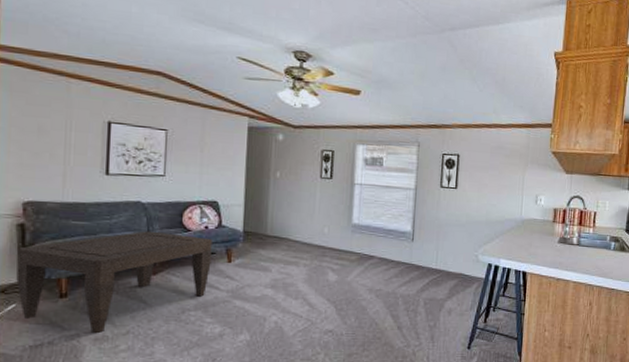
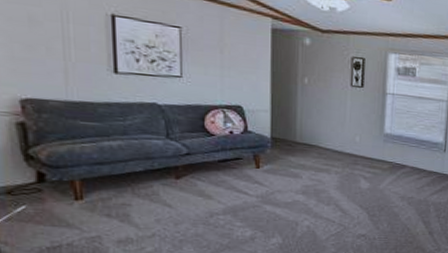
coffee table: present [16,231,212,334] -> none [20,134,238,236]

